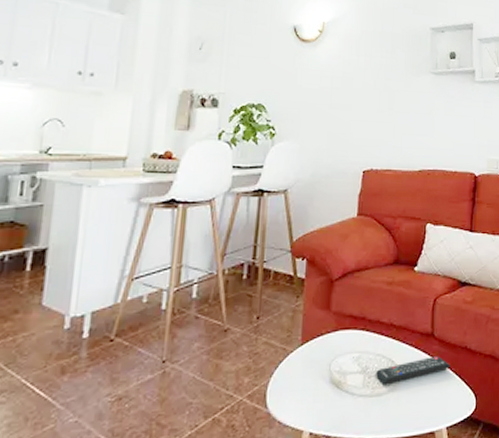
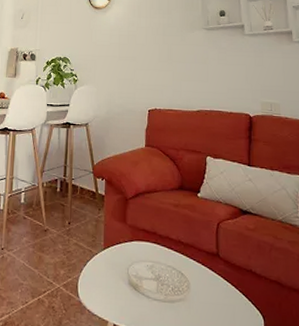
remote control: present [376,356,451,386] -> none [168,274,237,294]

